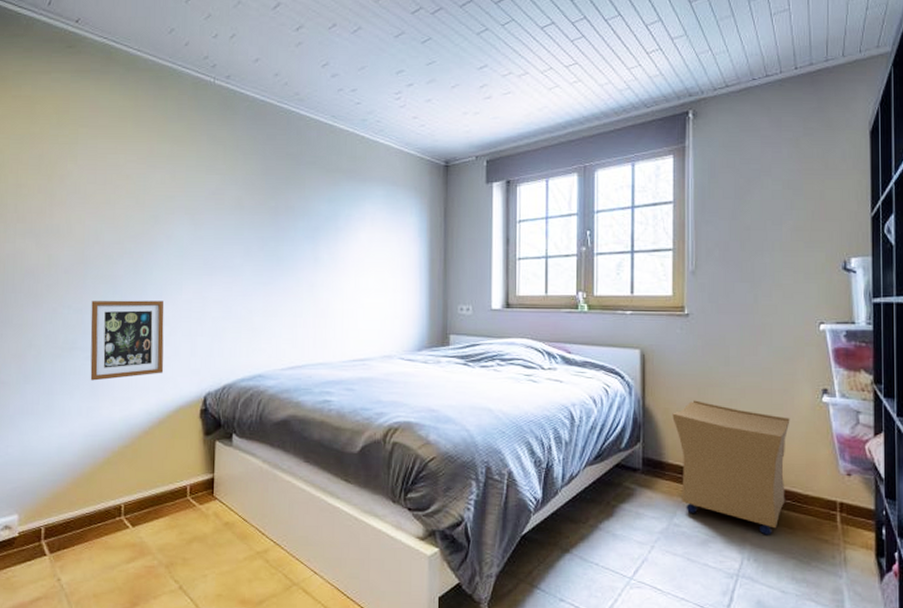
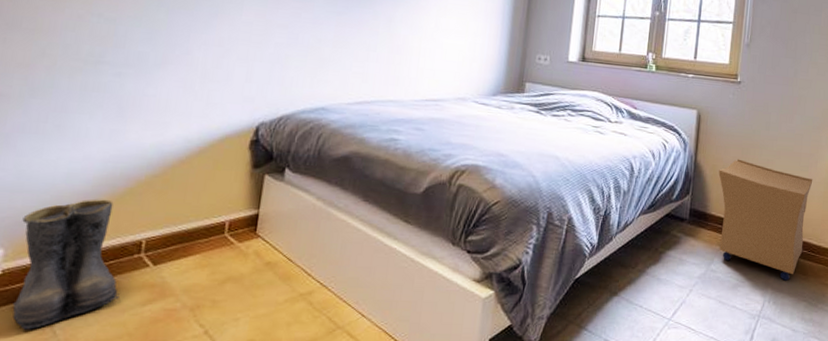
boots: none [29,469,108,584] -> present [12,199,120,330]
picture frame: present [90,300,165,381] -> none [118,11,220,101]

